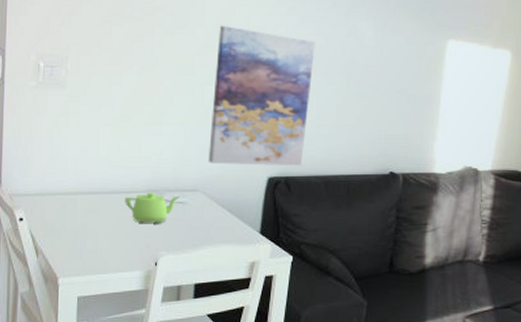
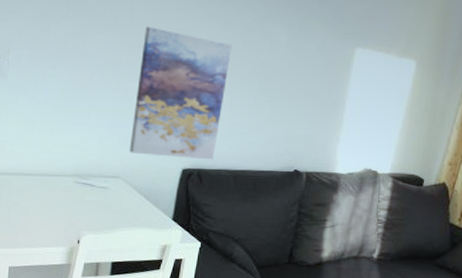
teapot: present [125,192,180,224] -> none [54,176,103,206]

